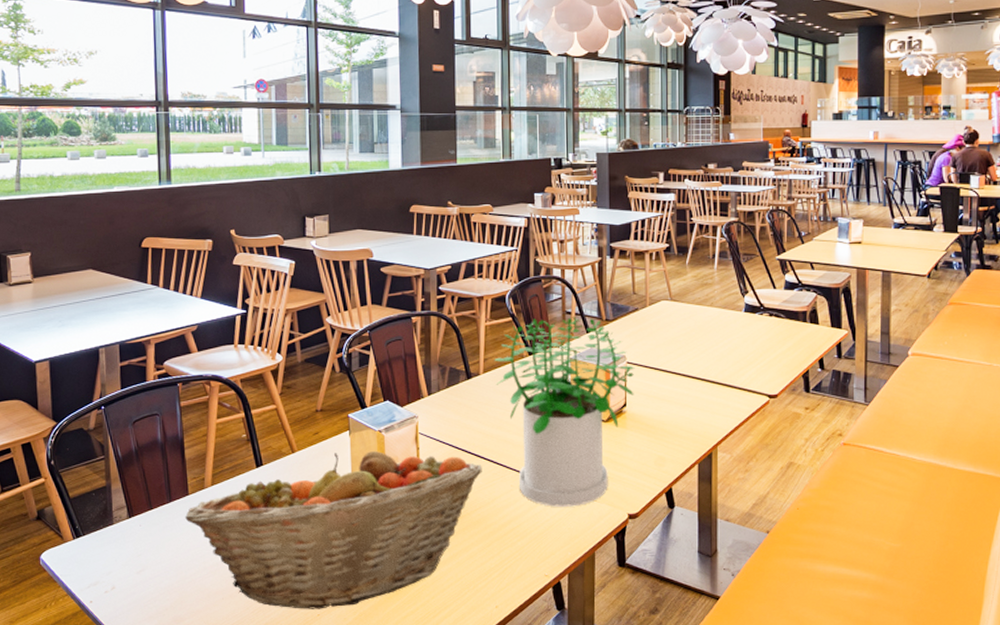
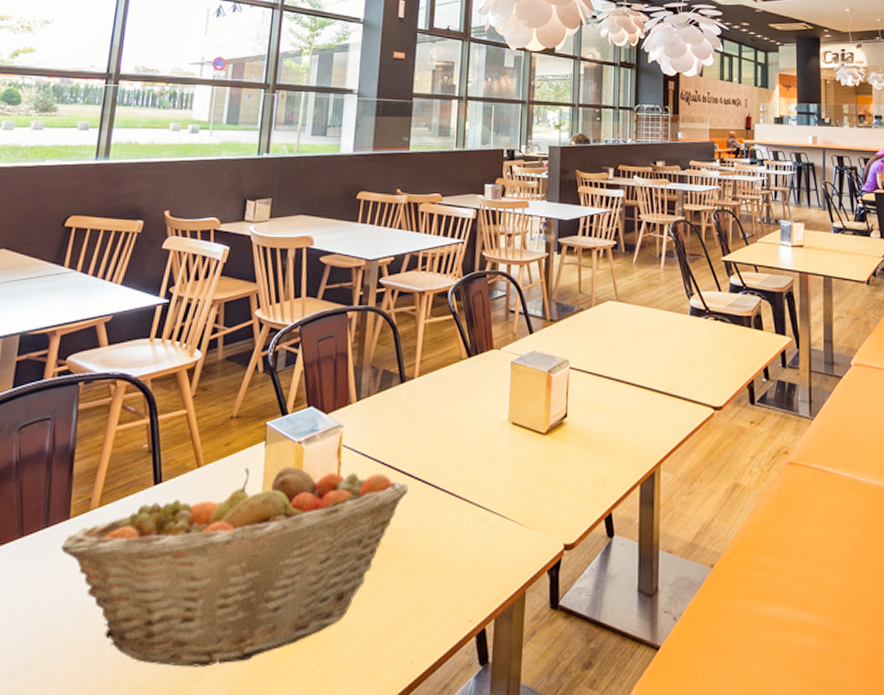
potted plant: present [494,316,635,507] -> none [431,315,578,535]

